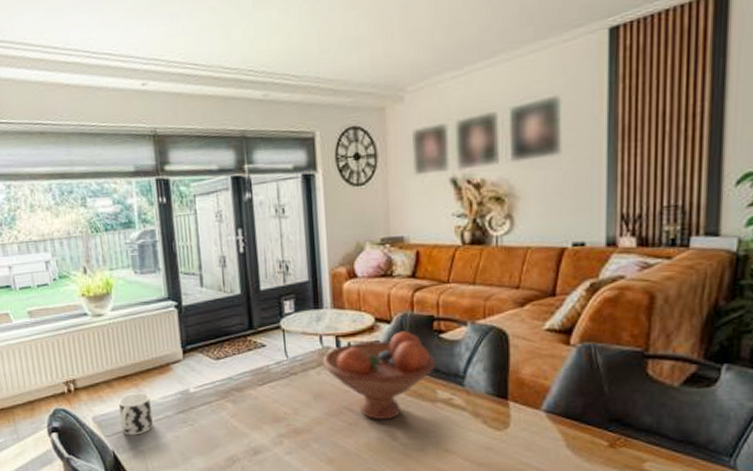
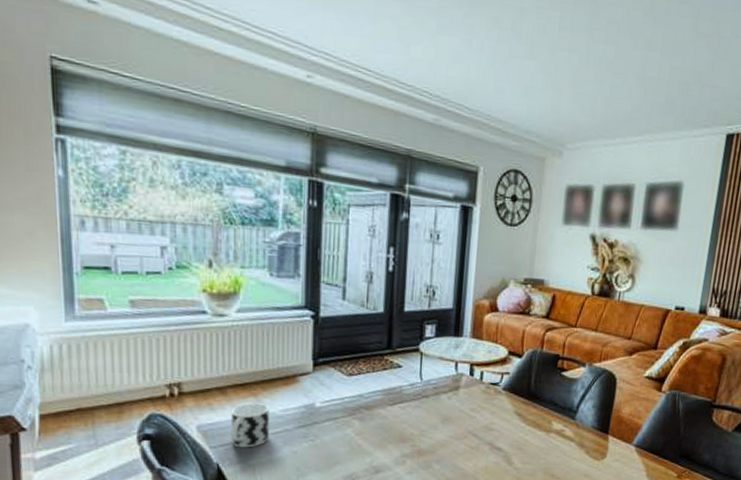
fruit bowl: present [322,331,436,420] -> none [454,366,556,446]

